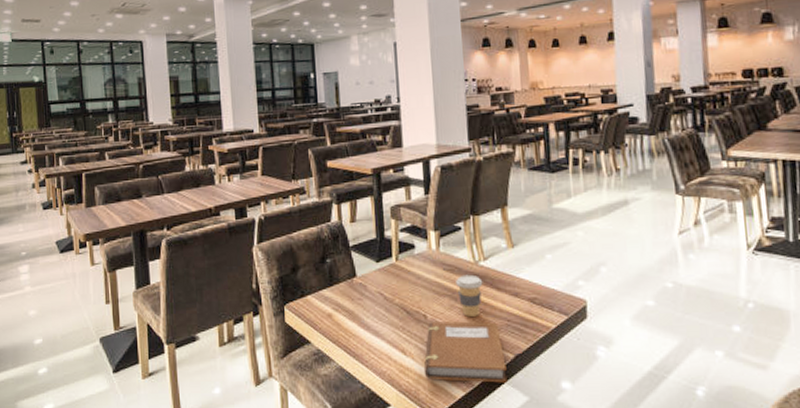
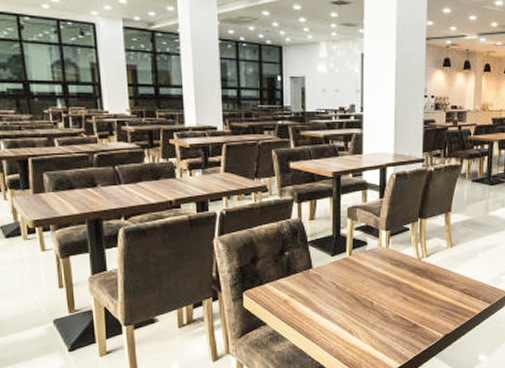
notebook: present [424,321,508,383] -> none [367,307,437,357]
coffee cup: present [456,274,483,317] -> none [401,269,424,303]

